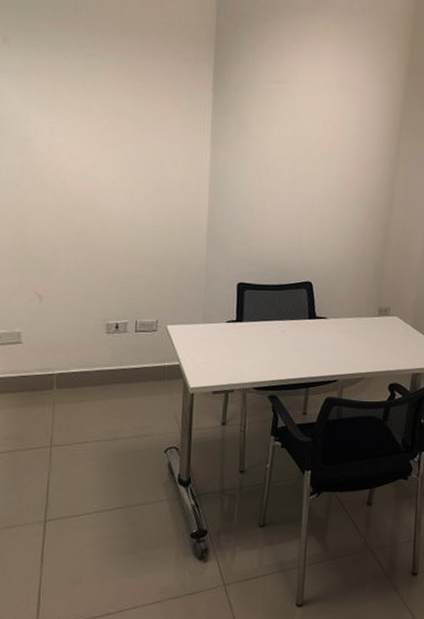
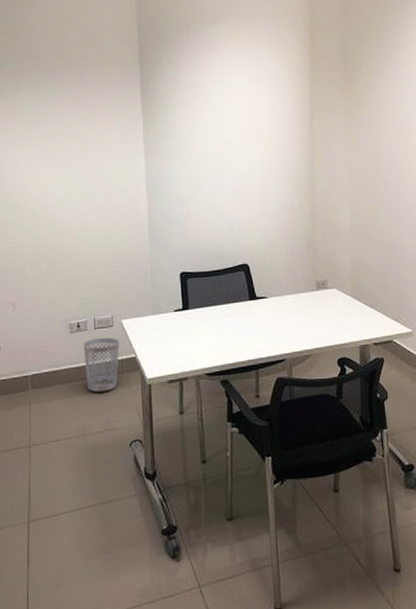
wastebasket: none [120,341,163,397] -> present [83,337,120,392]

